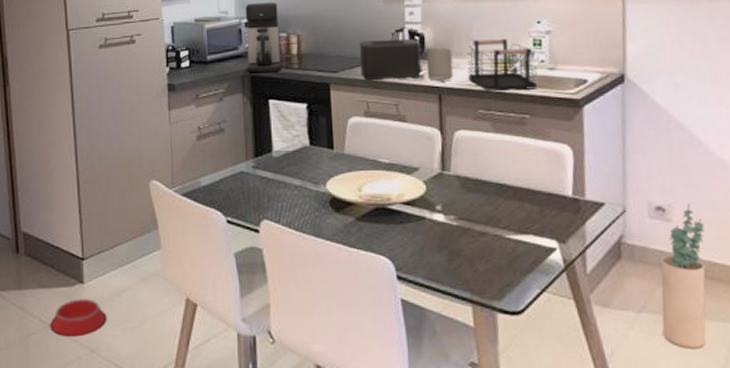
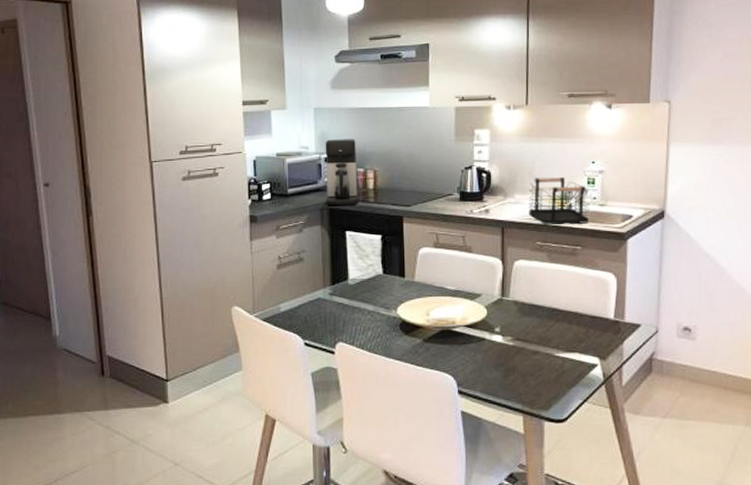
pet bowl: present [50,299,107,337] -> none [136,417,191,452]
toaster: present [360,38,423,80] -> none [432,175,489,213]
canister: present [417,45,462,84] -> none [484,182,524,217]
vase: present [660,203,707,349] -> none [682,324,722,447]

